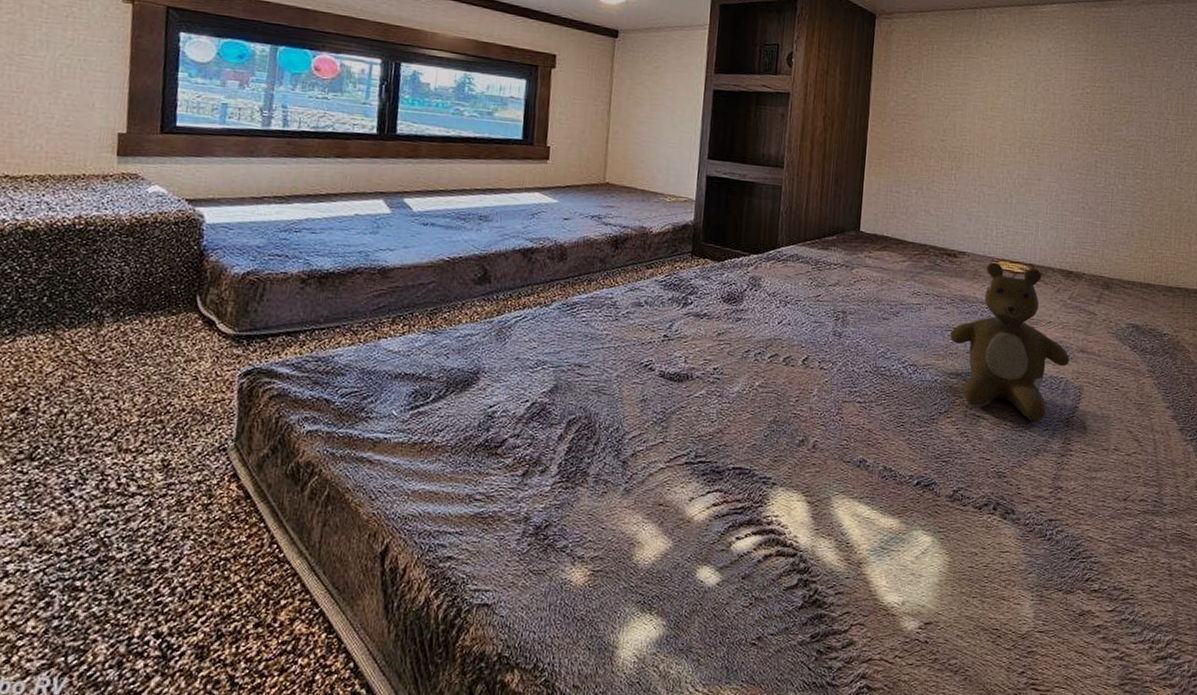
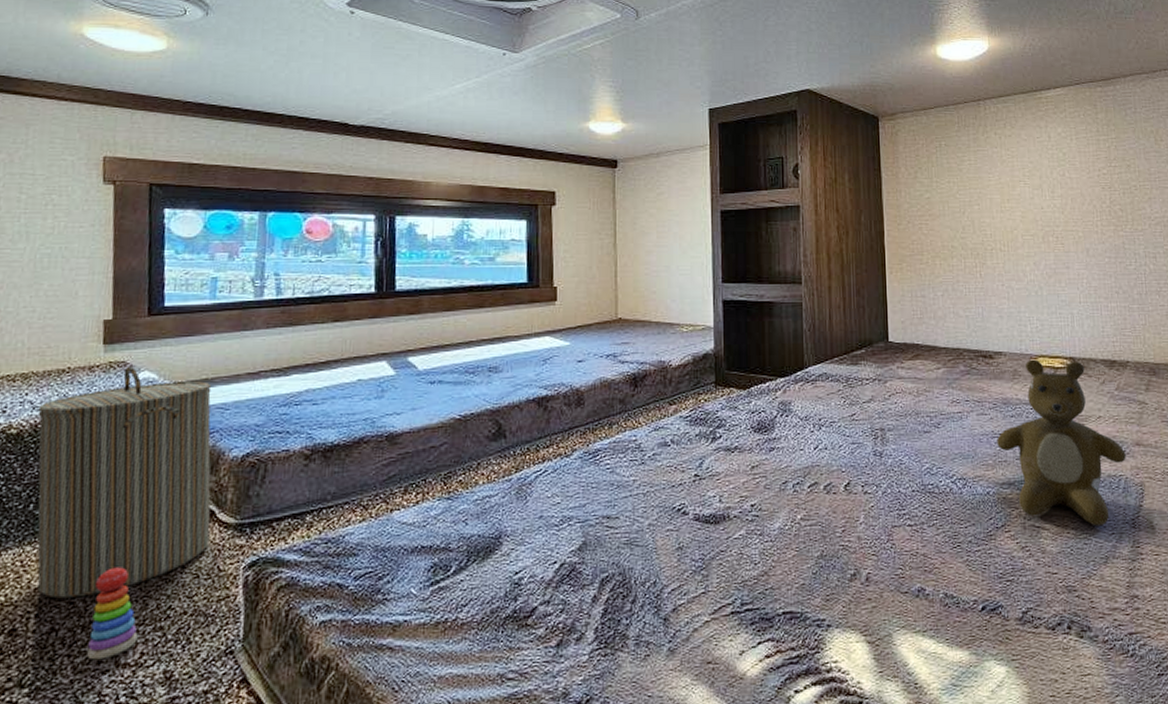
laundry hamper: none [49,179,218,386] -> present [37,366,212,599]
stacking toy: none [92,362,140,444] -> present [87,567,138,660]

